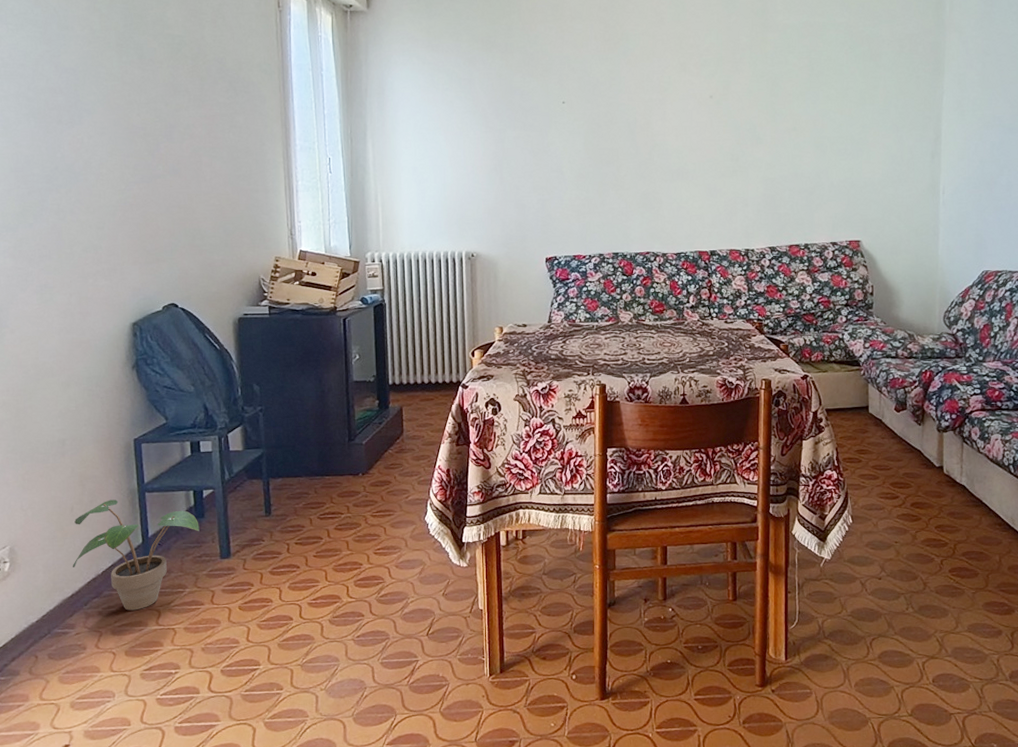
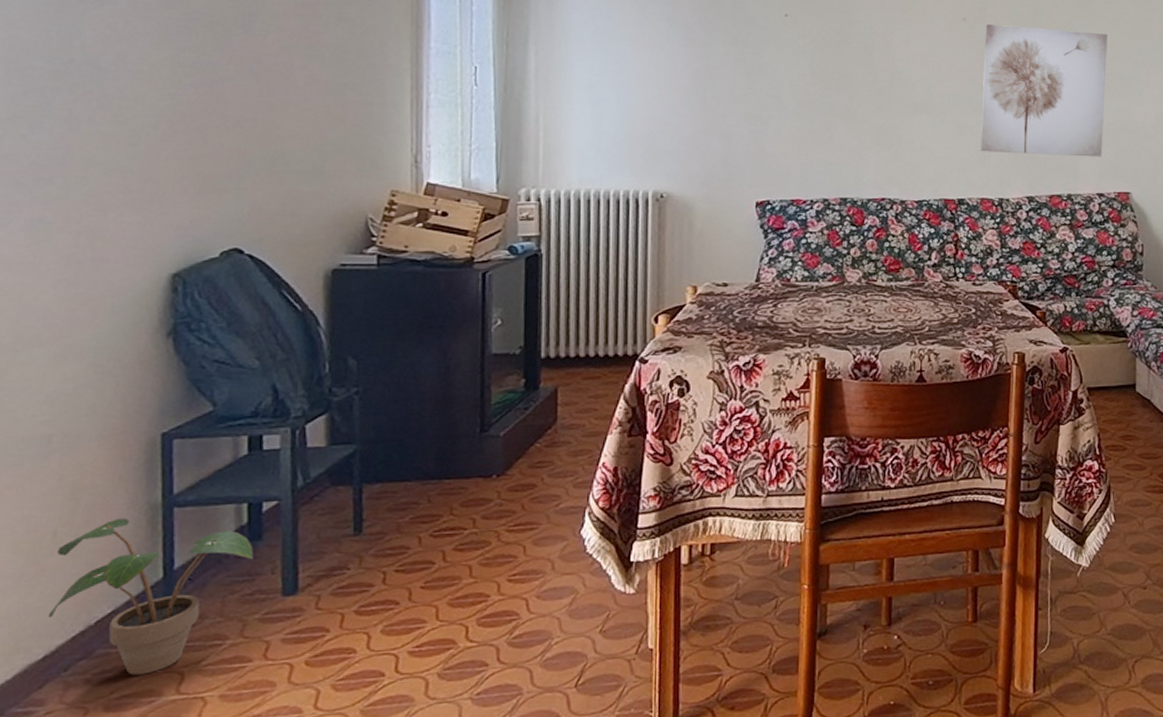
wall art: none [728,100,837,211] -> present [981,24,1107,157]

